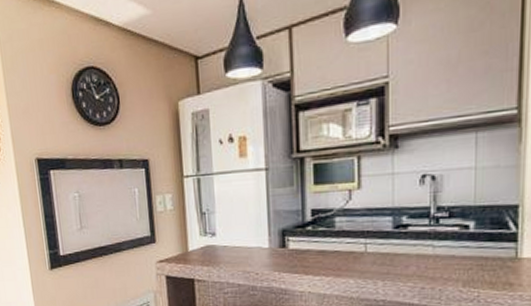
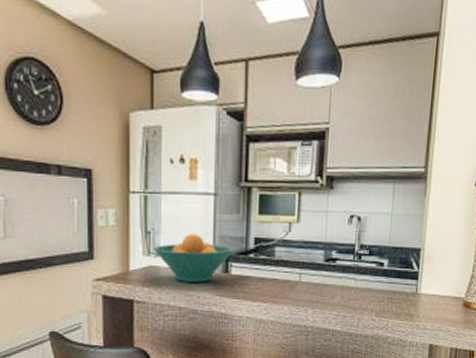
fruit bowl: none [210,210,290,259] -> present [154,233,233,282]

